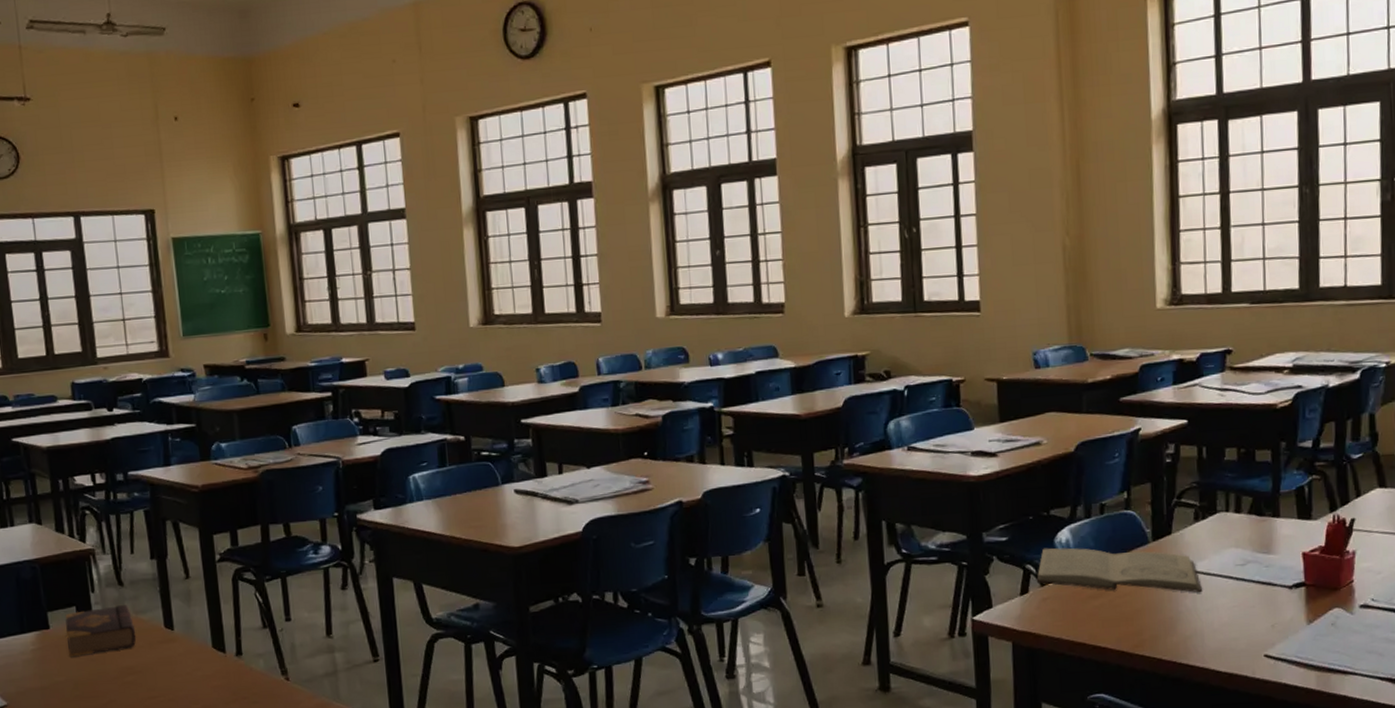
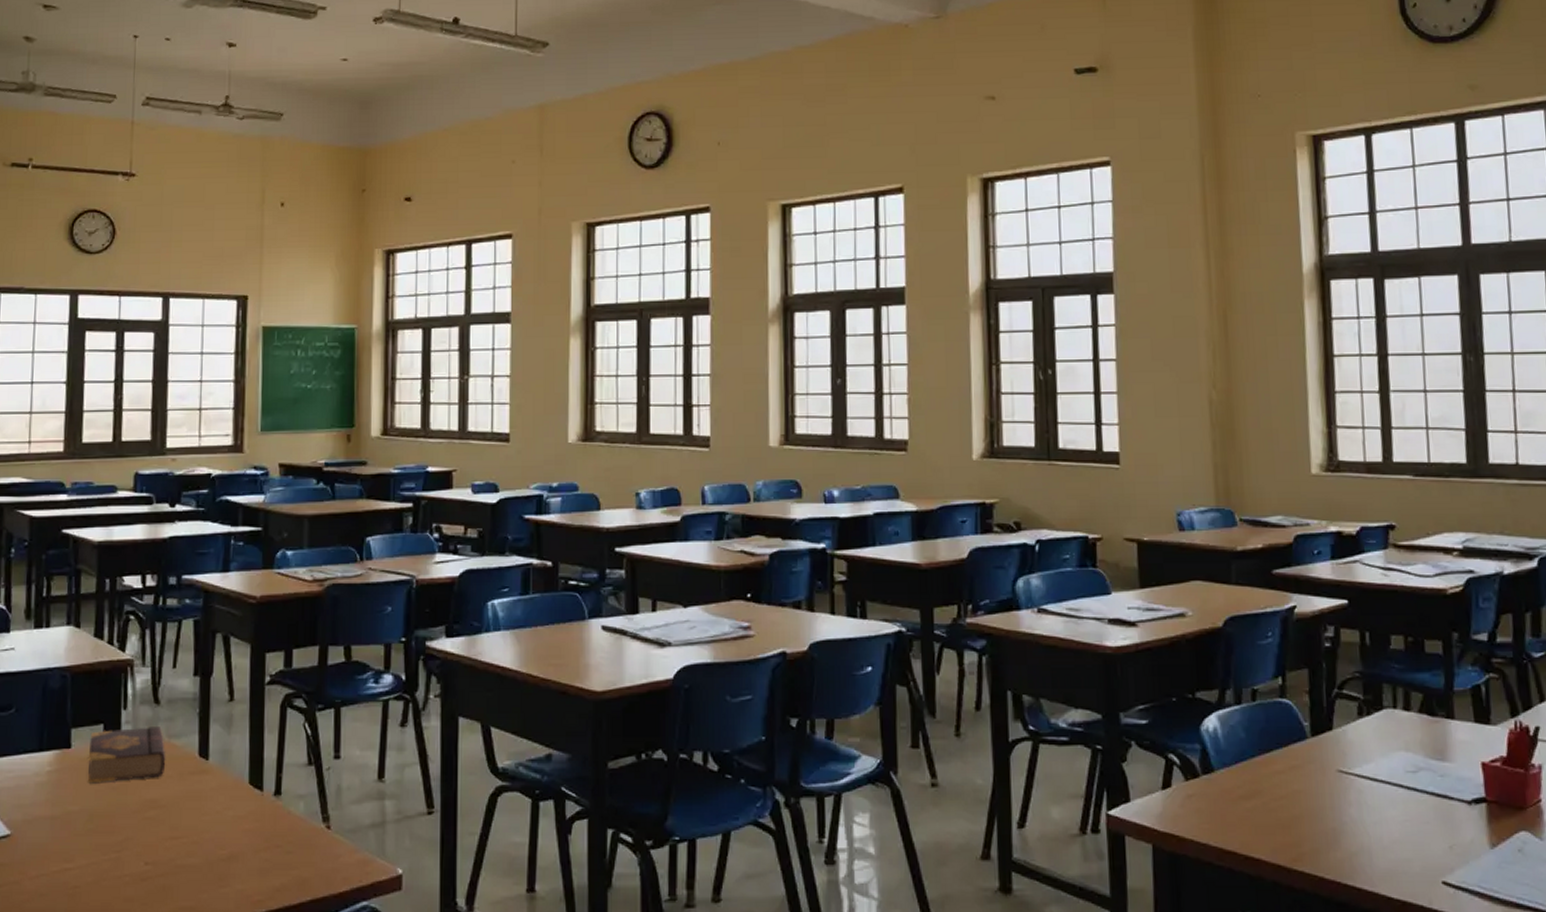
book: present [1036,547,1202,593] -> none [1180,735,1369,802]

